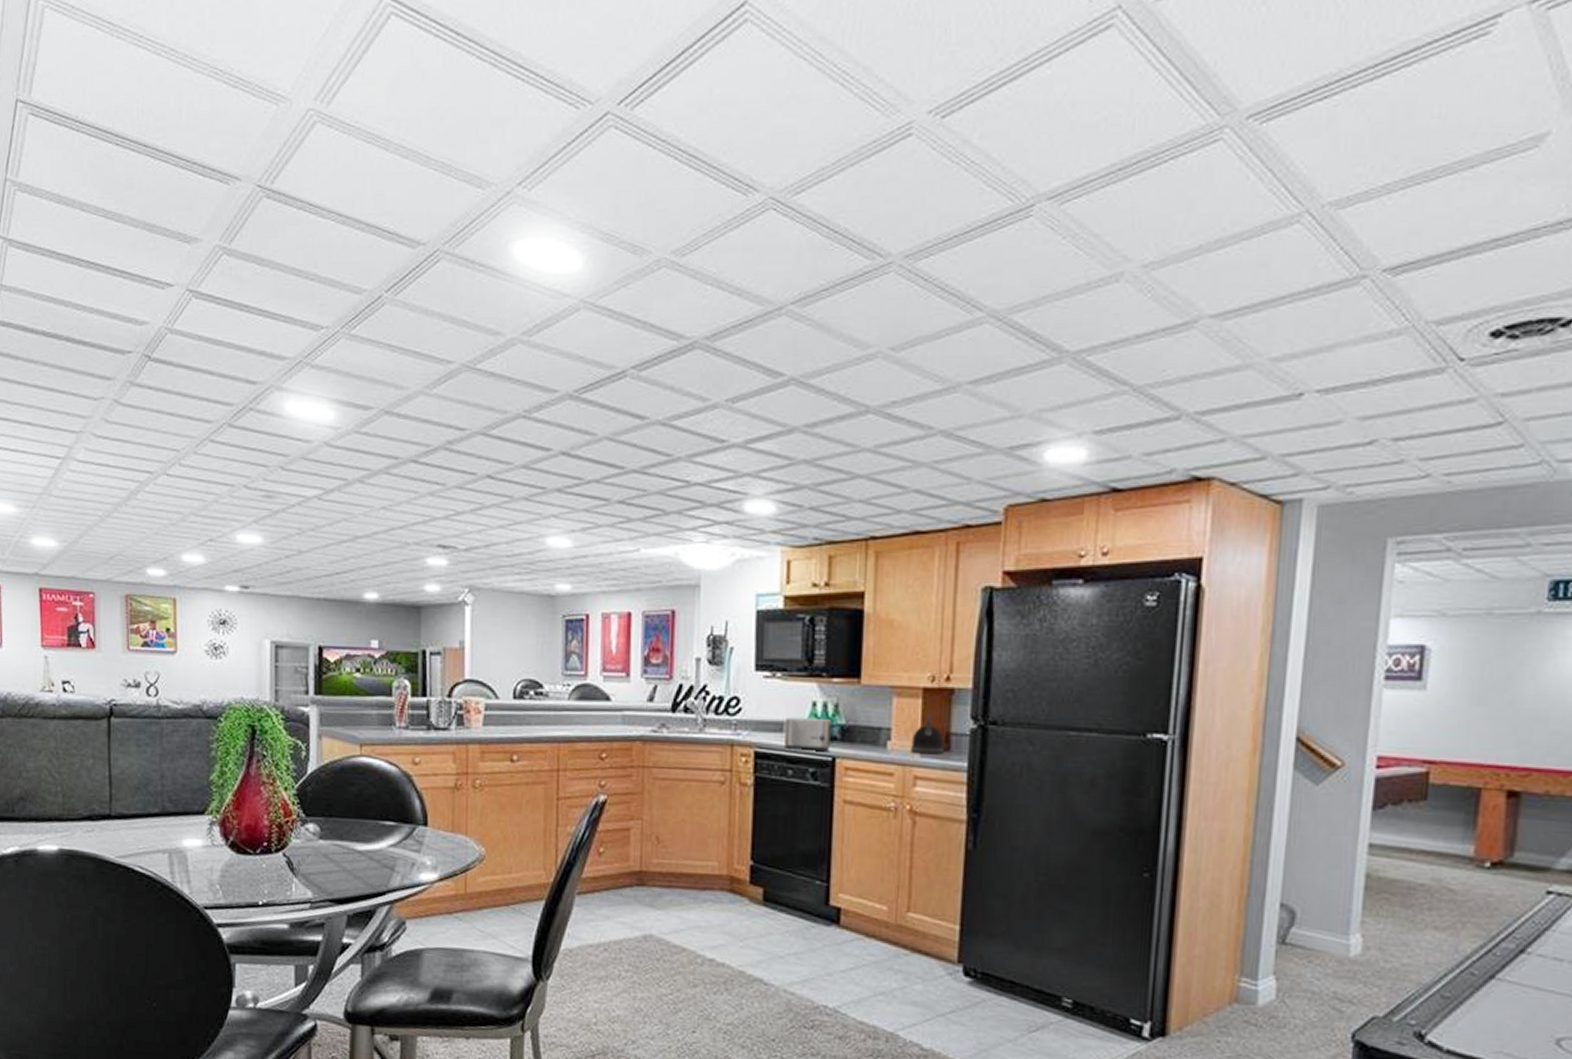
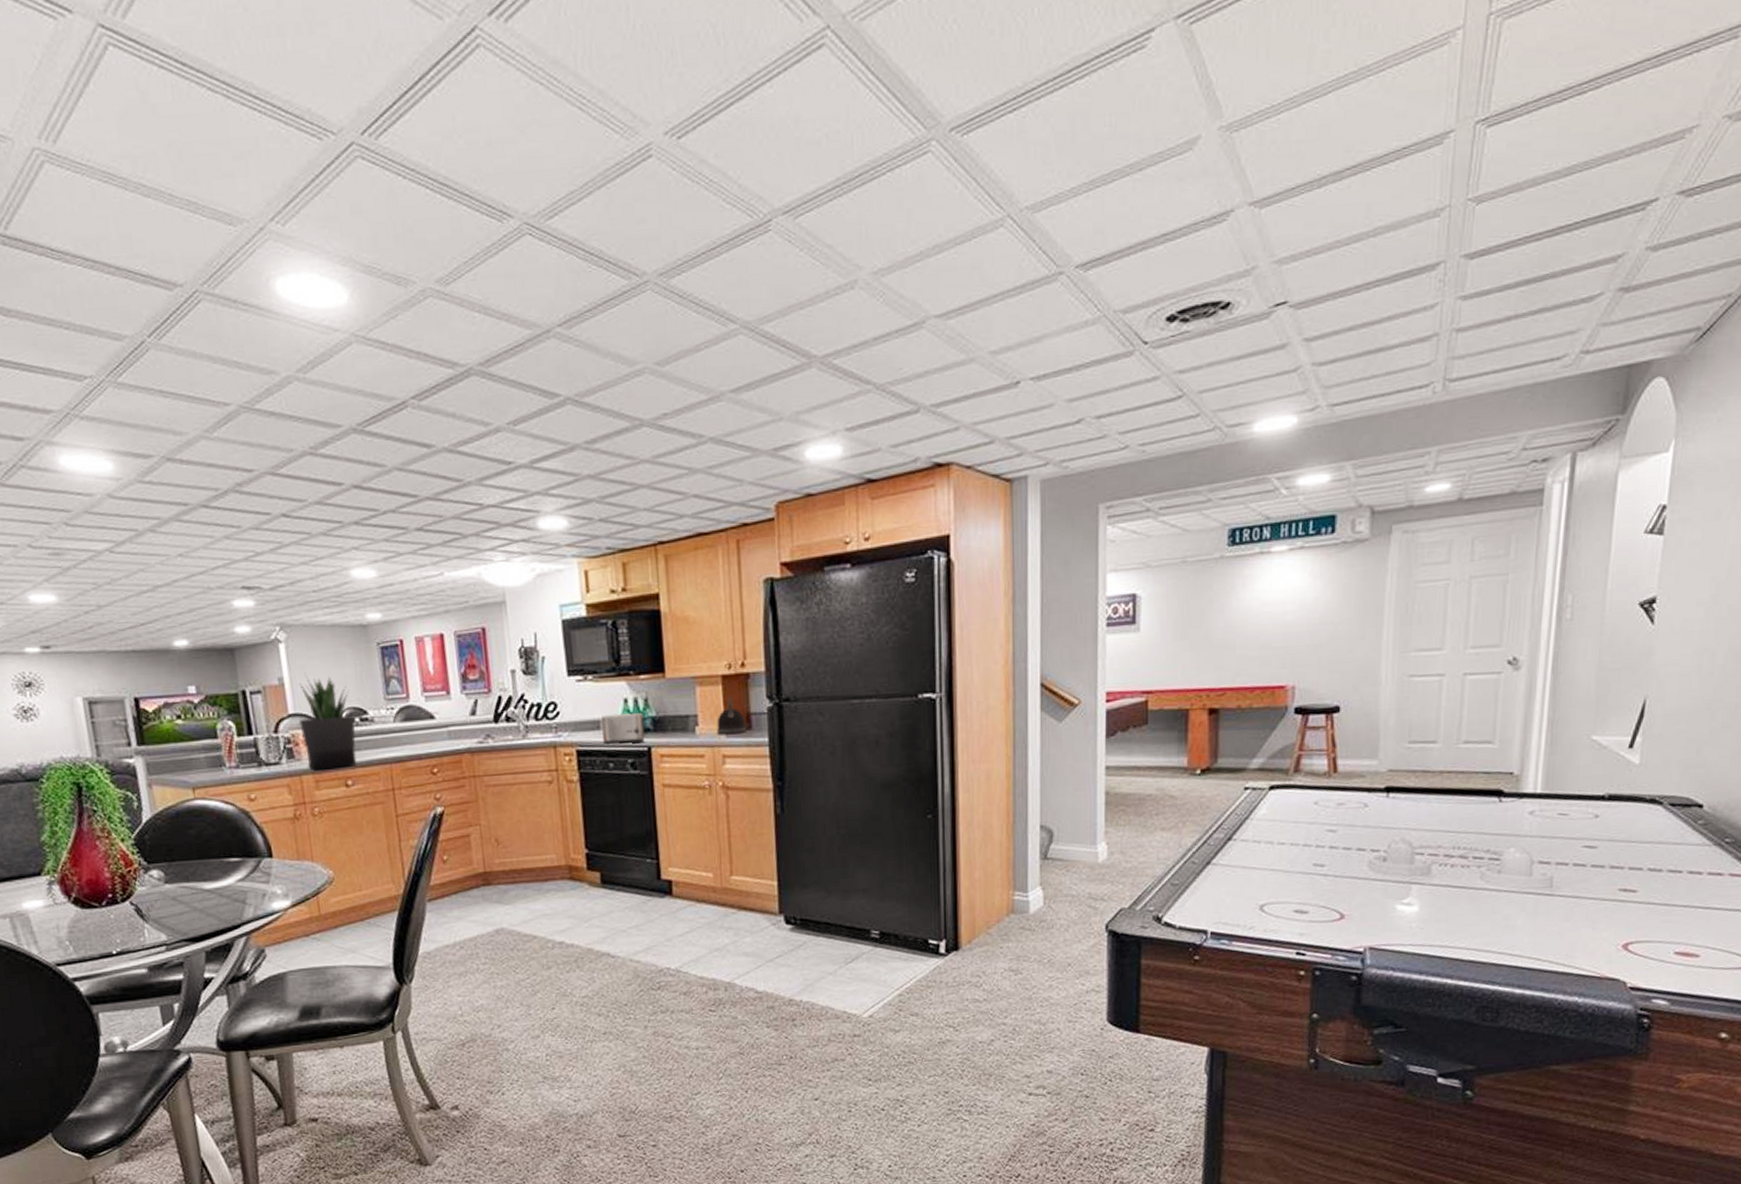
planter: none [474,639,529,742] -> present [299,673,357,771]

